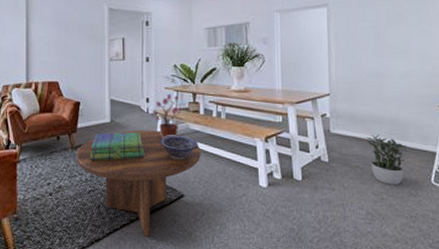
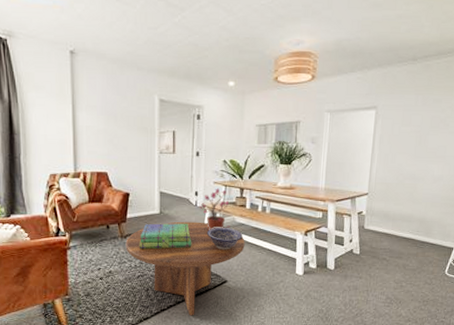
potted plant: present [366,134,409,185] -> none [395,231,431,275]

